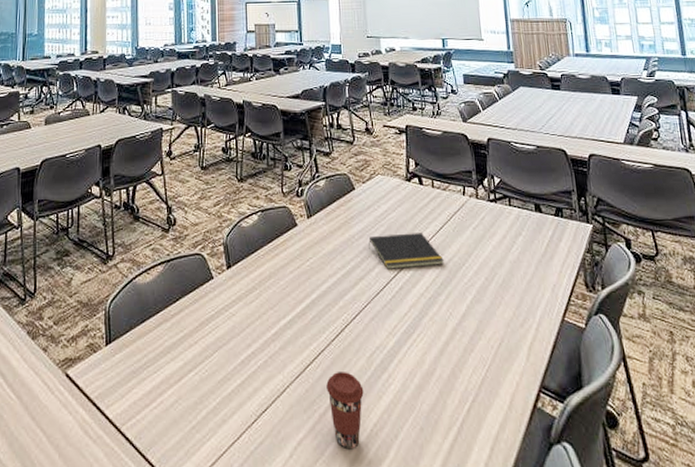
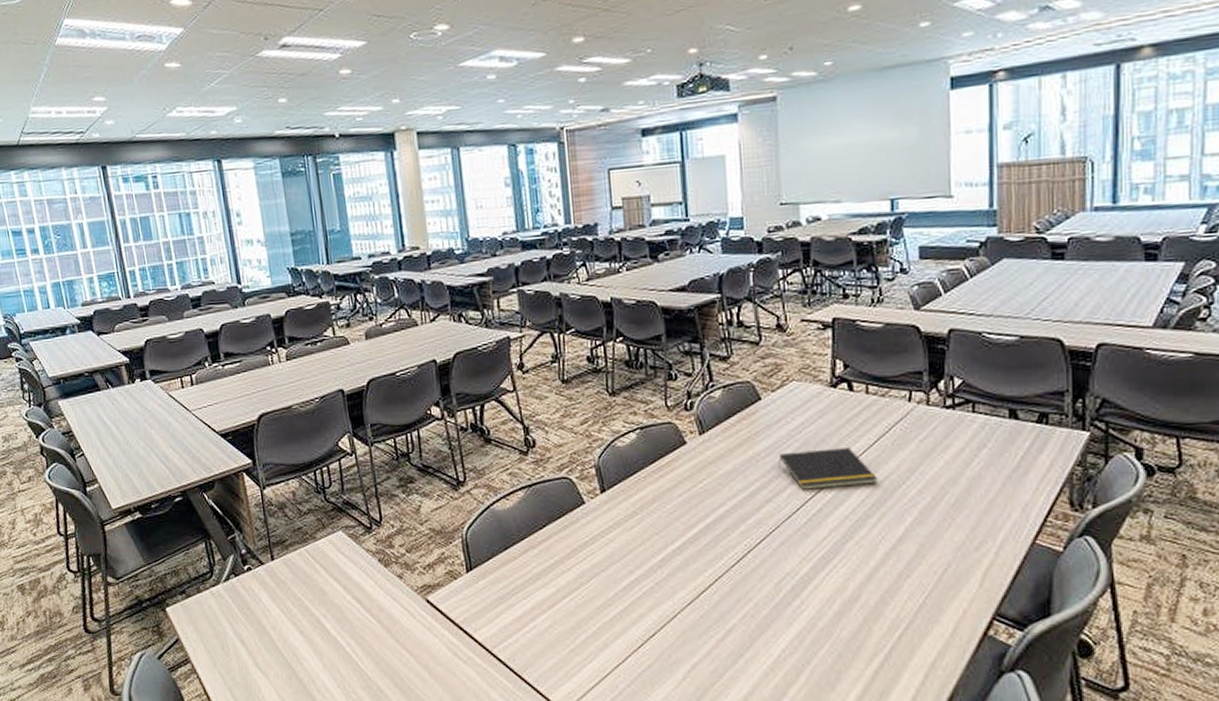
coffee cup: present [326,372,364,450] -> none [725,598,770,674]

